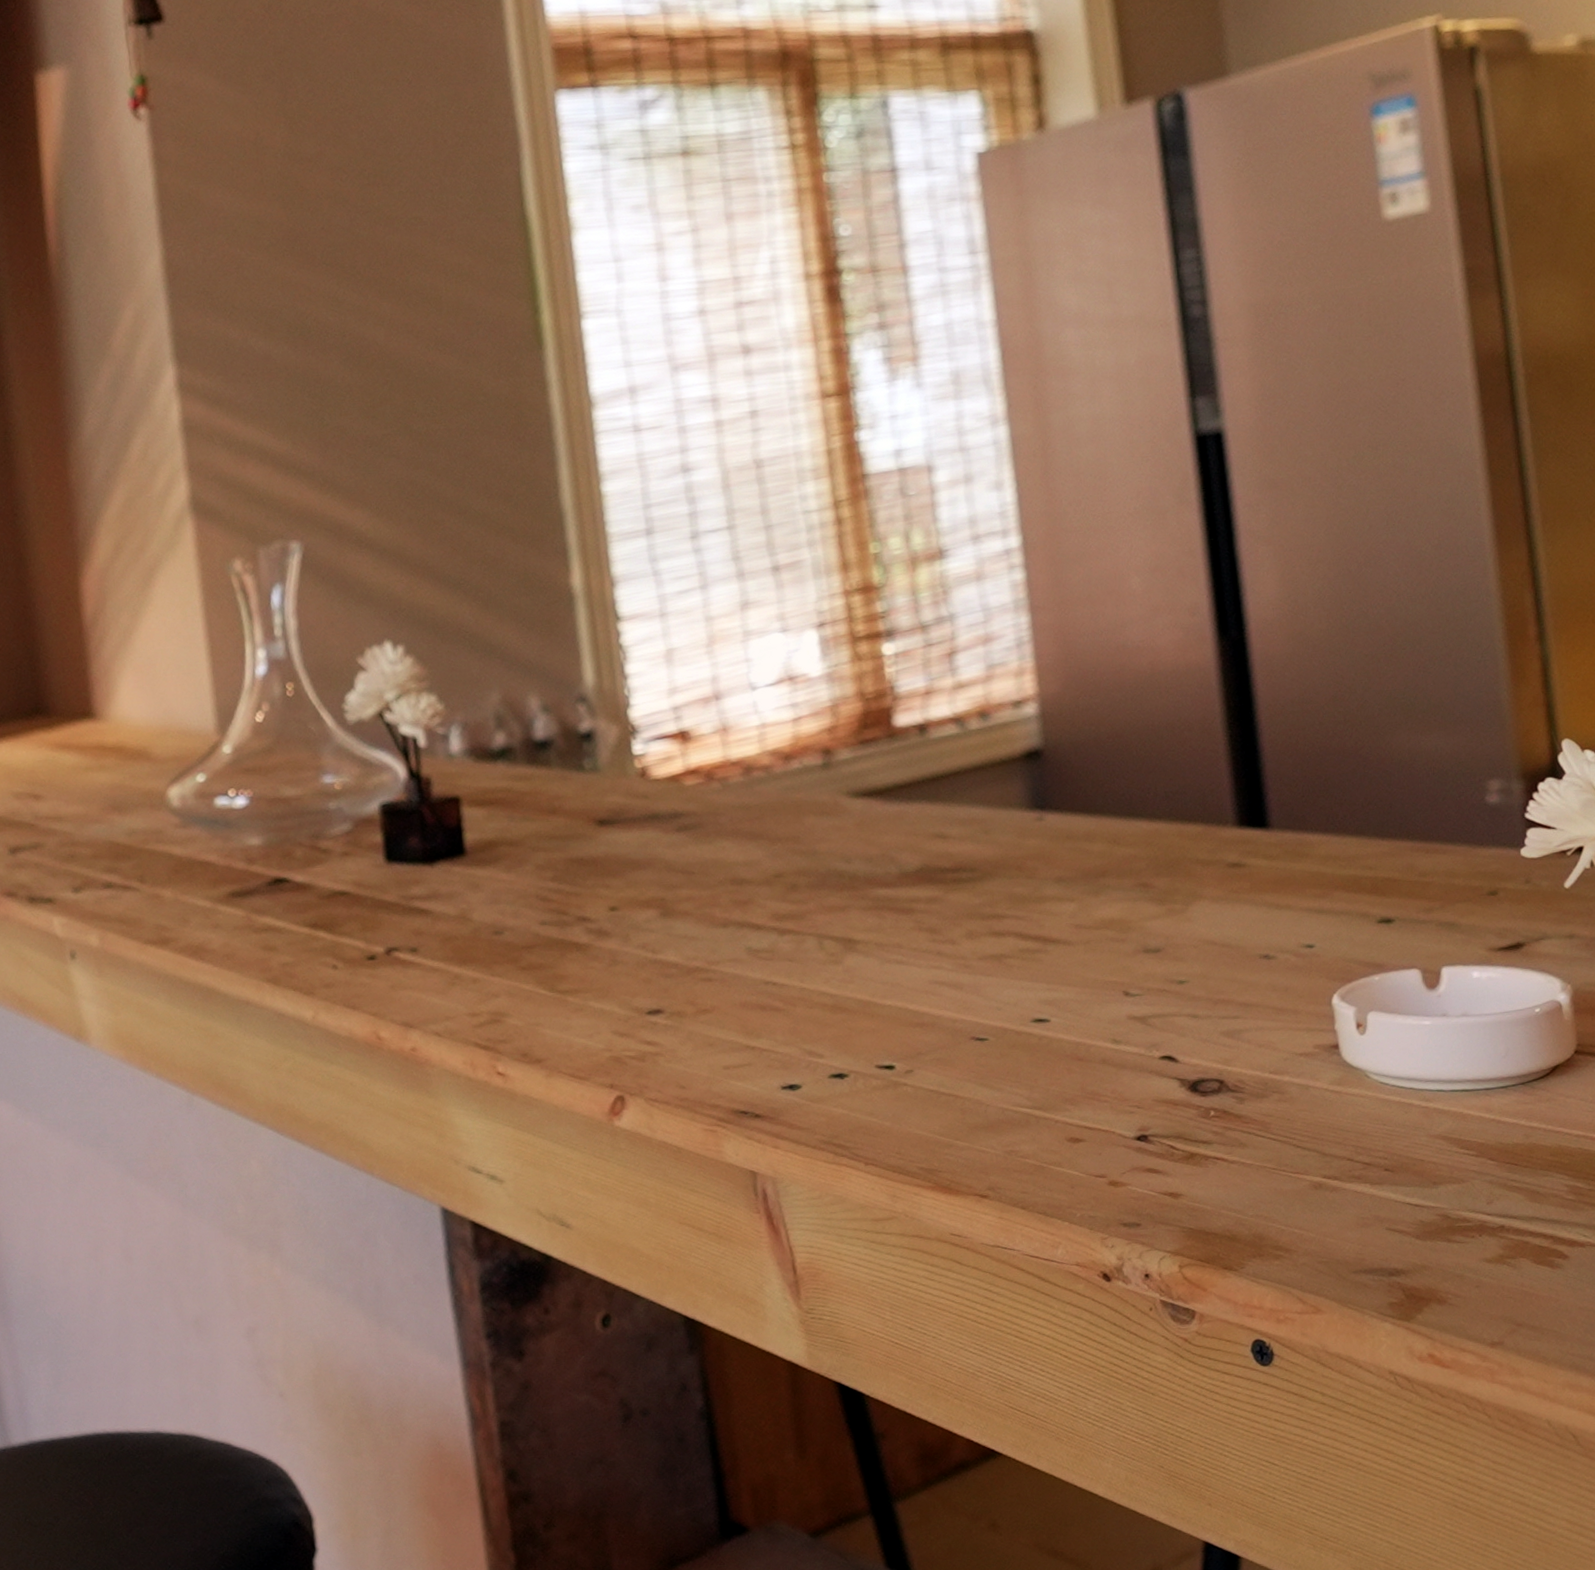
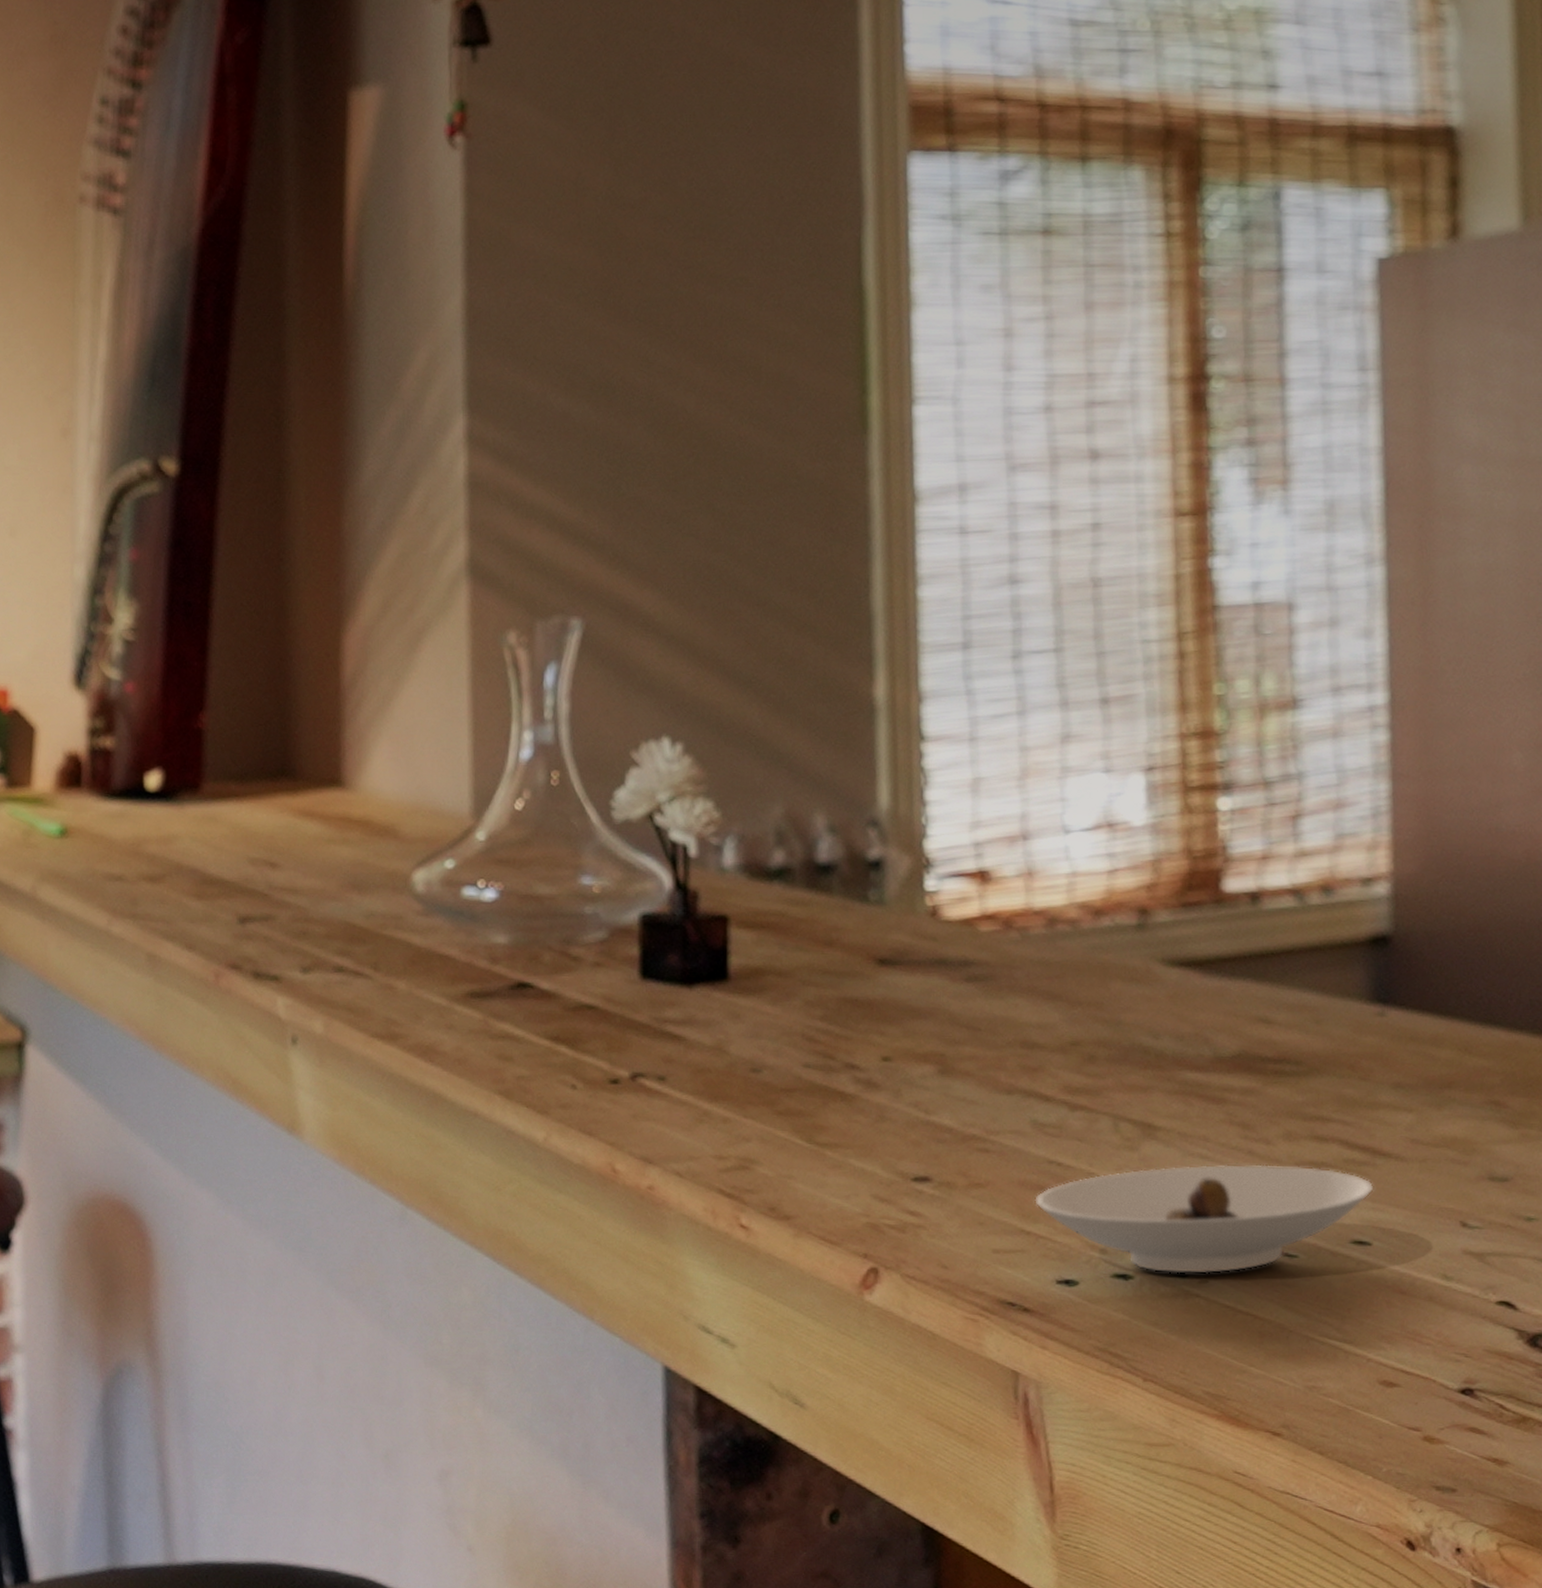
saucer: none [756,959,1048,1069] -> present [1035,1164,1374,1275]

